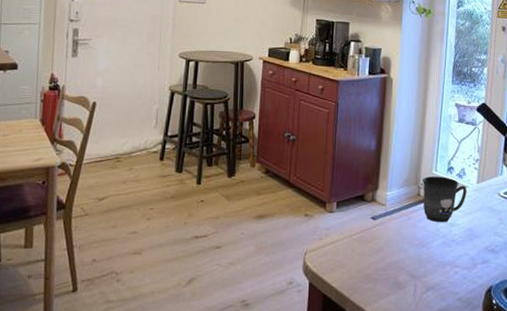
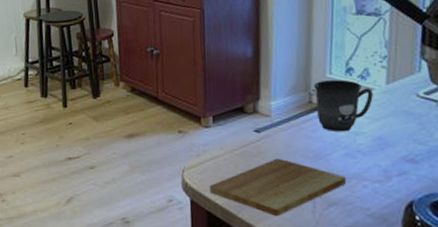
cutting board: none [327,244,443,300] -> present [209,158,347,217]

